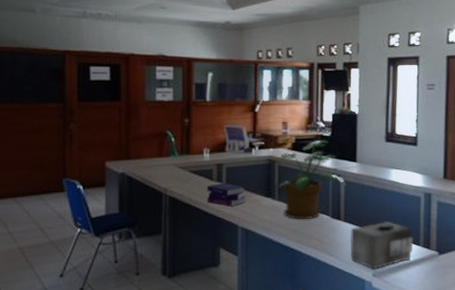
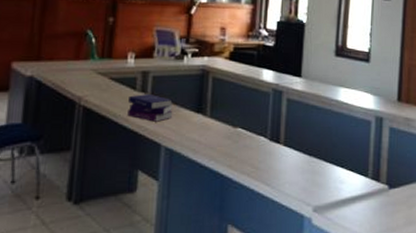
potted plant: present [279,139,347,219] -> none [211,49,289,141]
tissue box: present [351,222,413,269] -> none [289,148,361,203]

